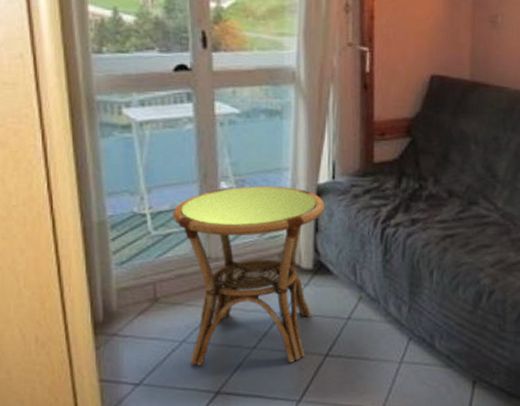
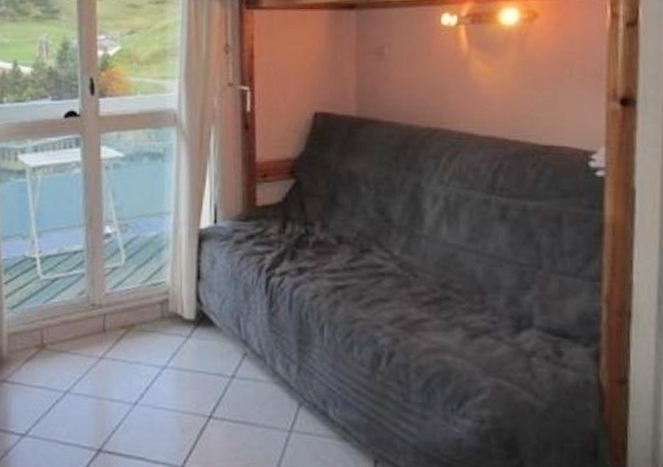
side table: present [173,186,325,365] -> none [60,230,207,423]

